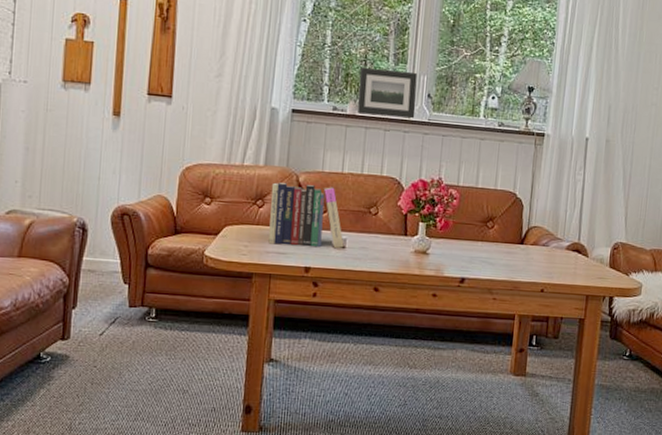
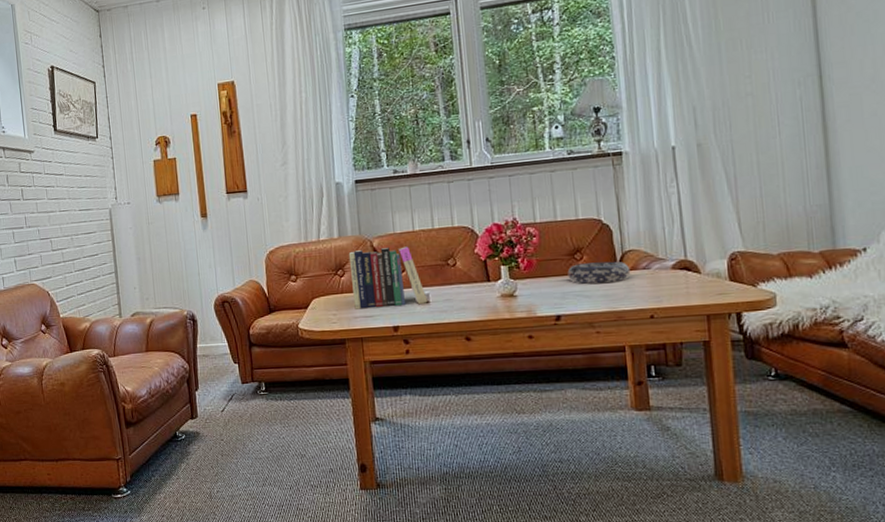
picture frame: present [357,68,417,119] -> none [413,120,477,172]
decorative bowl: none [478,231,532,255] -> present [567,261,631,285]

